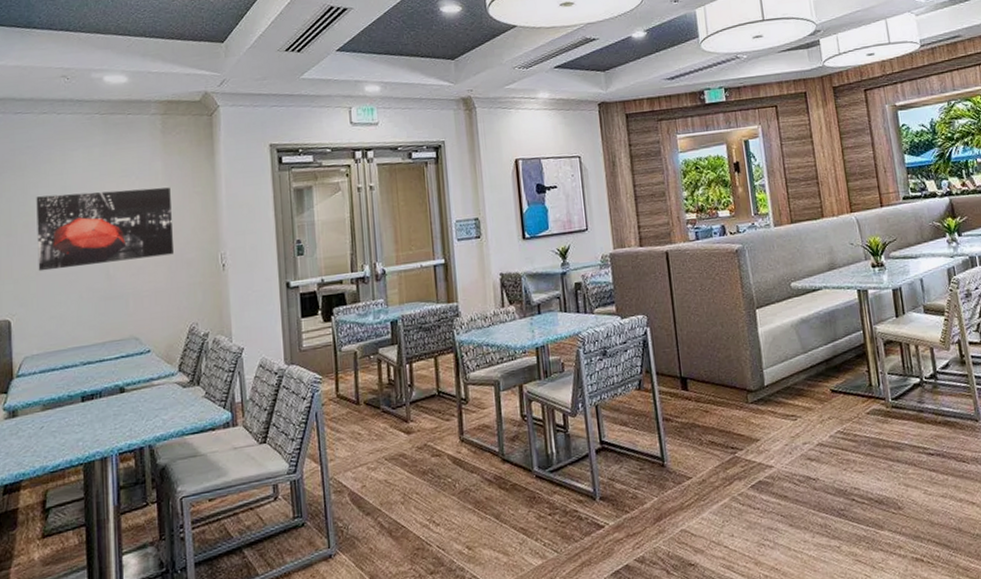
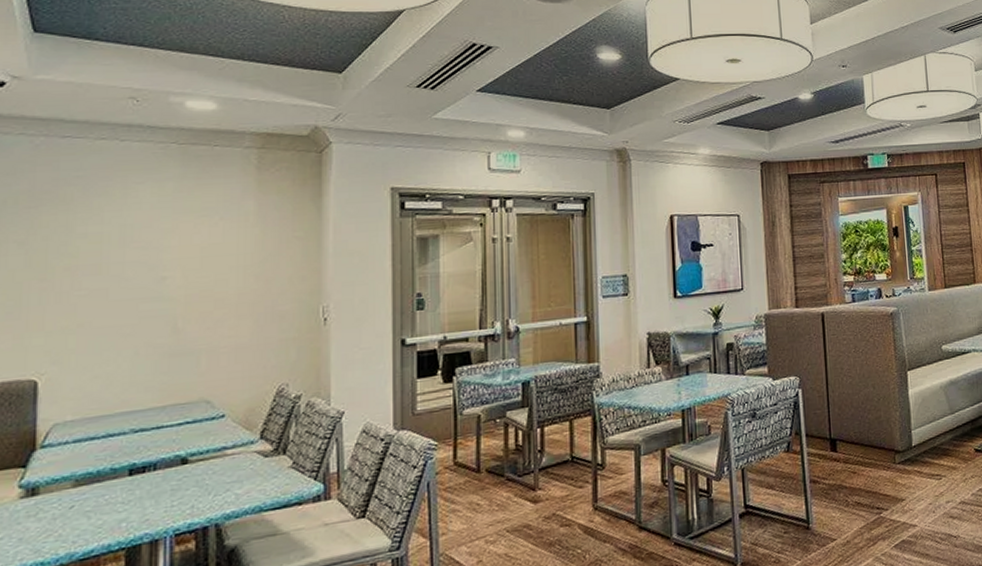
wall art: present [36,187,173,272] -> none [81,230,264,323]

